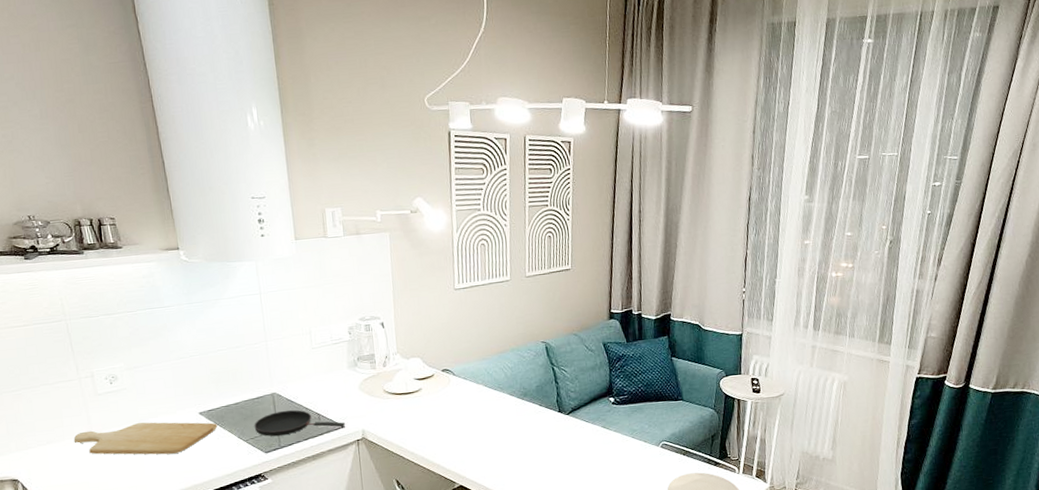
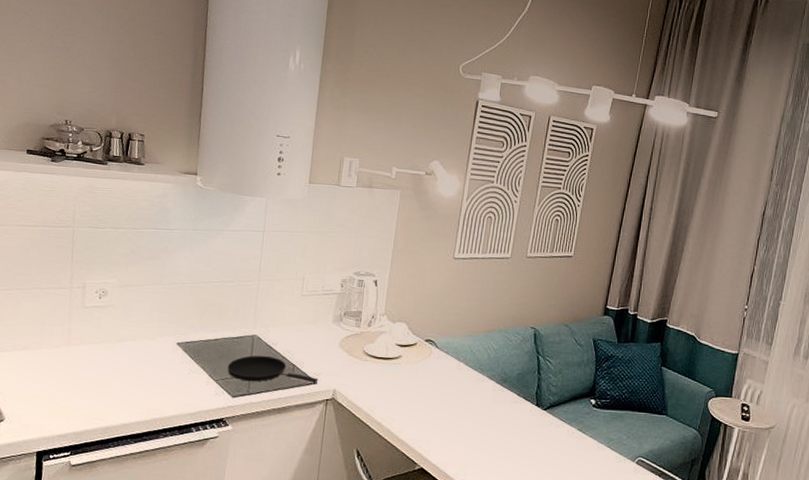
chopping board: present [74,422,217,455] -> none [50,342,192,382]

